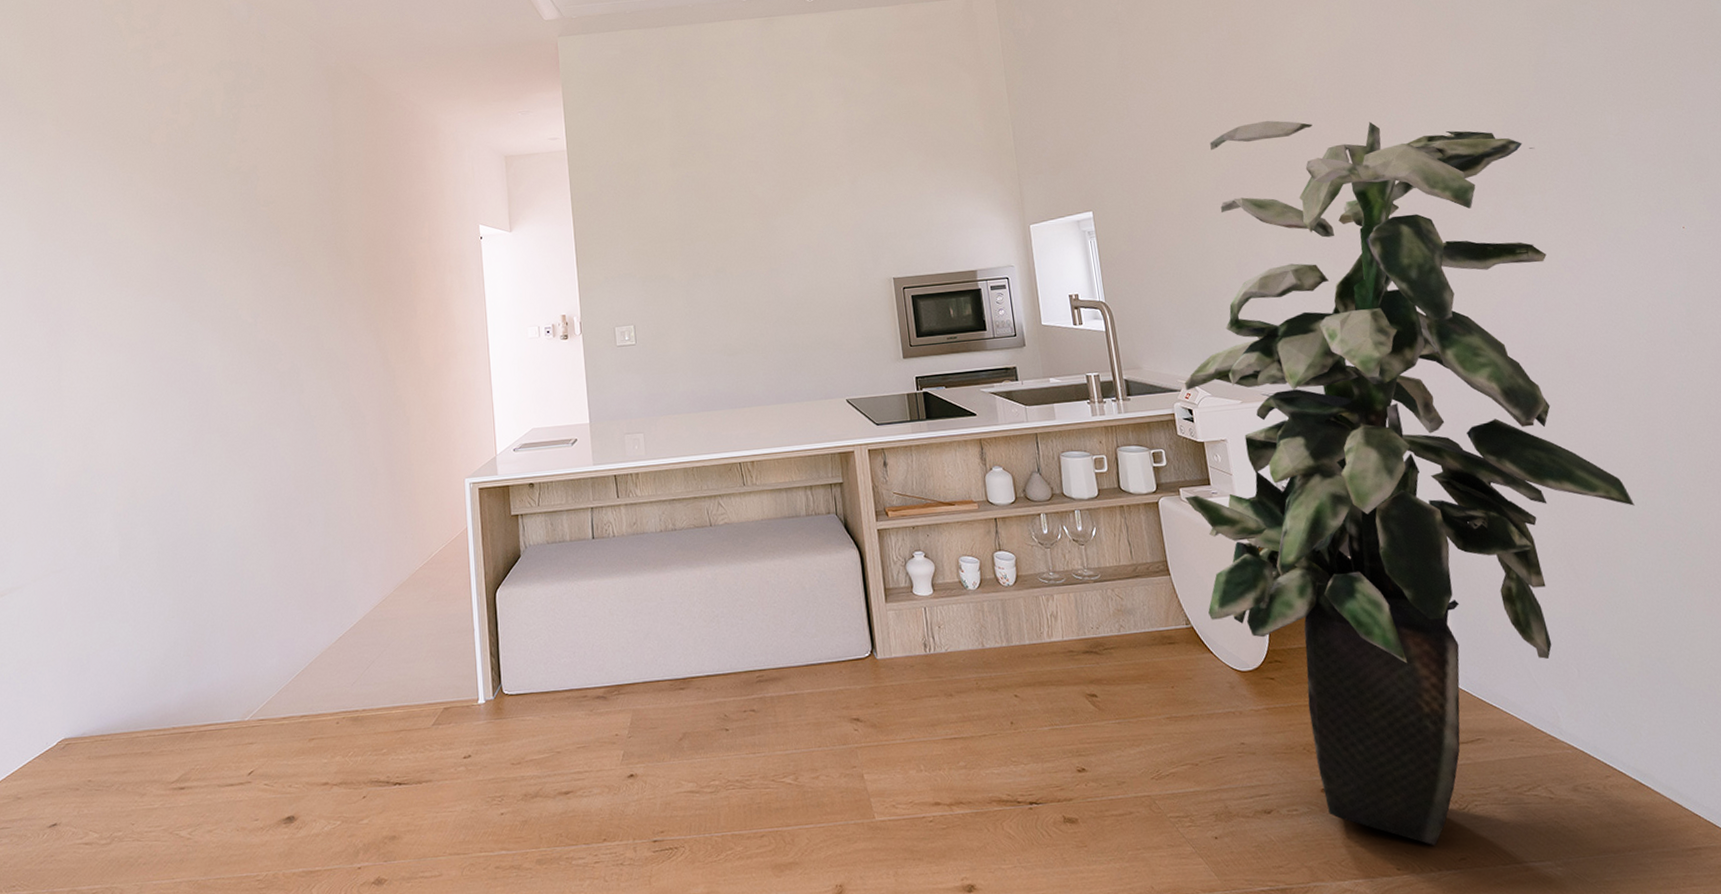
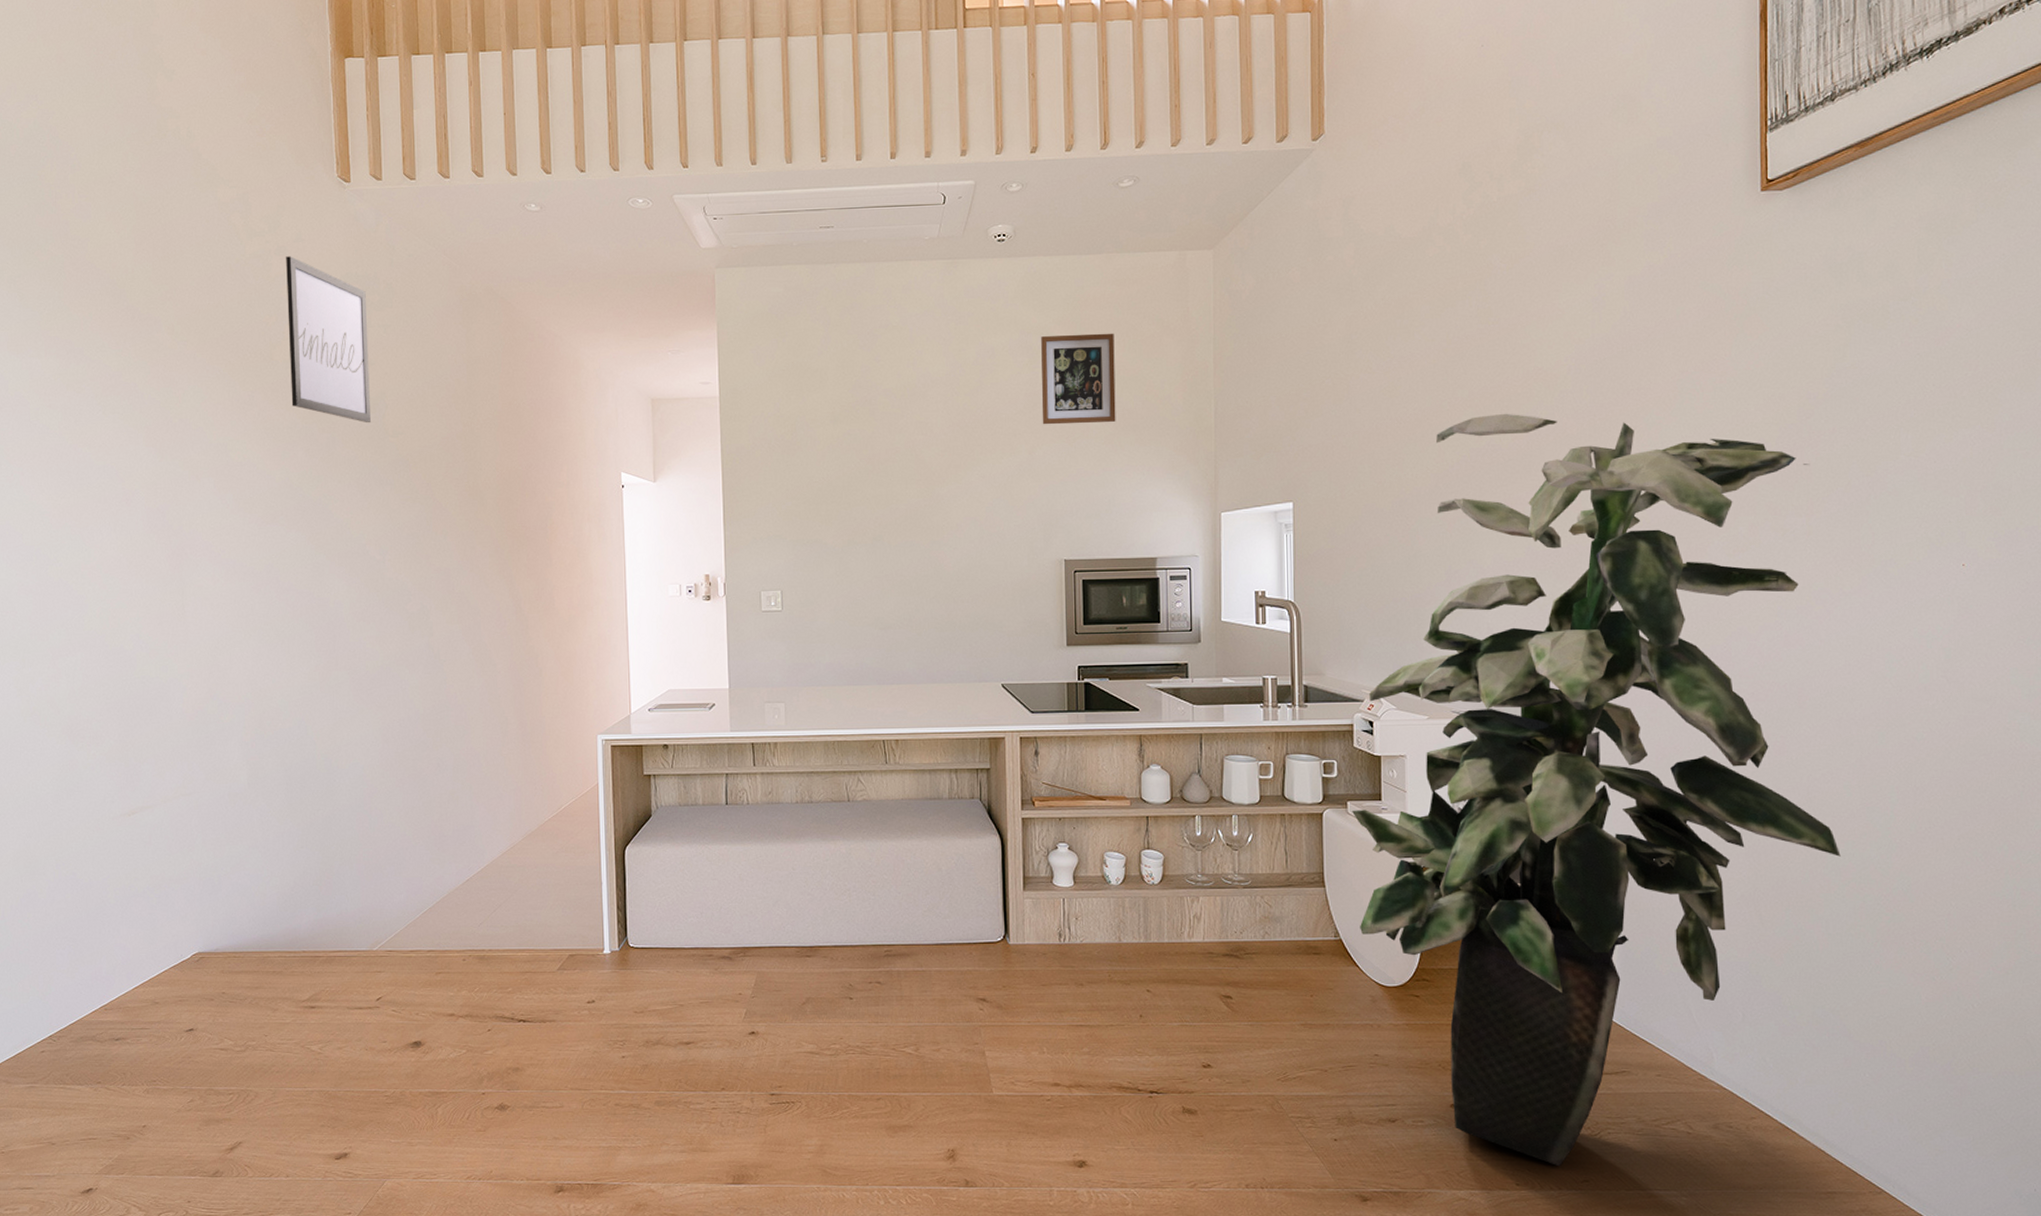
wall art: none [165,49,243,196] -> present [286,256,371,424]
picture frame: none [853,72,927,157] -> present [1041,333,1116,425]

